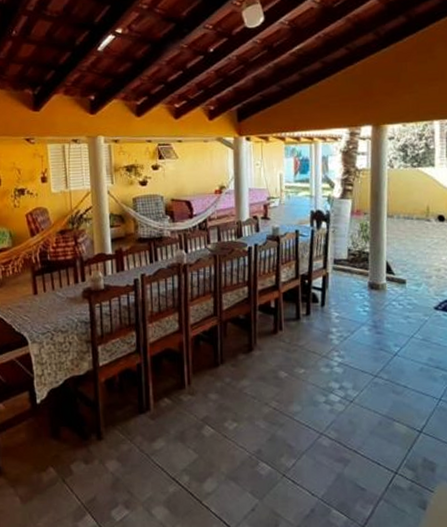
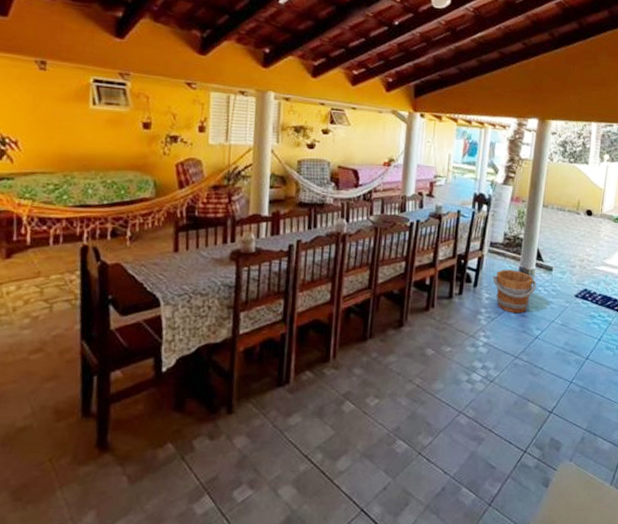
bucket: none [340,286,390,331] -> present [493,269,537,314]

